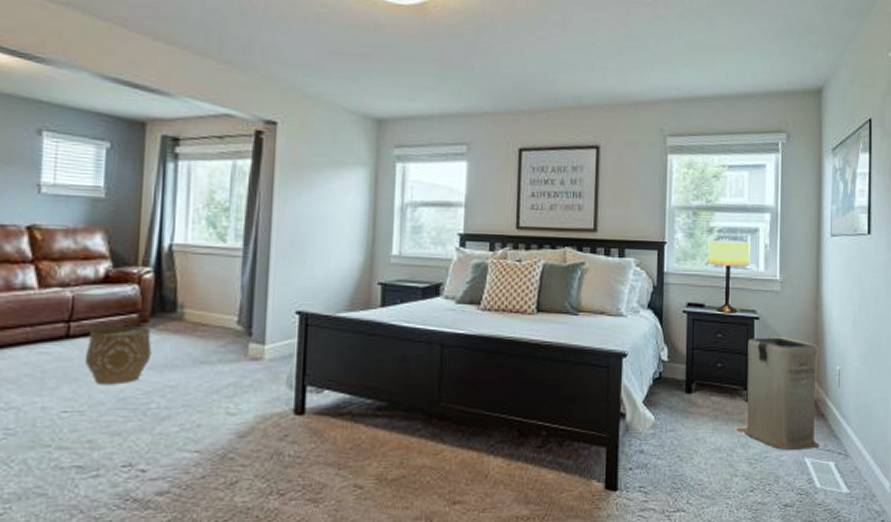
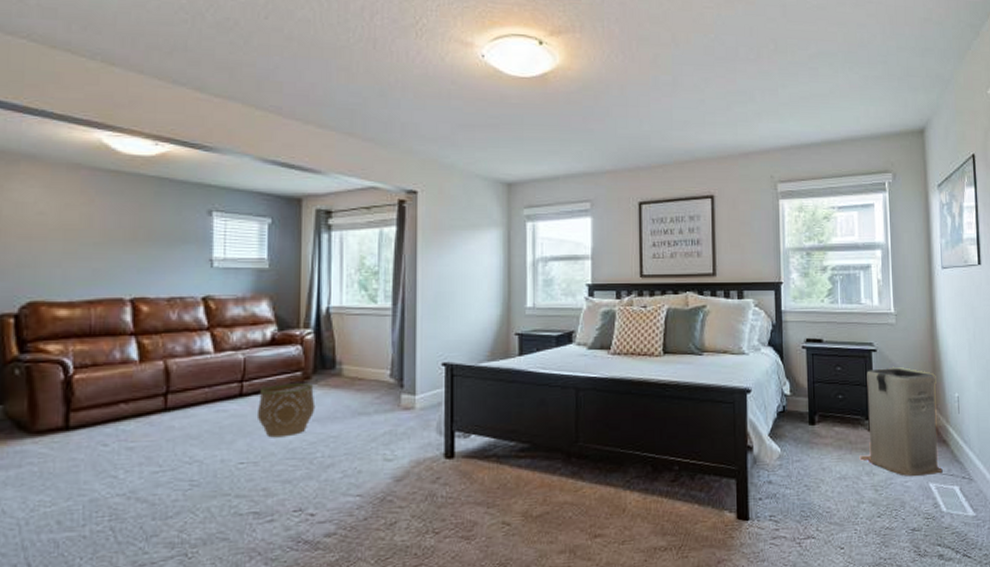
table lamp: present [708,239,750,314] -> none [823,277,864,347]

